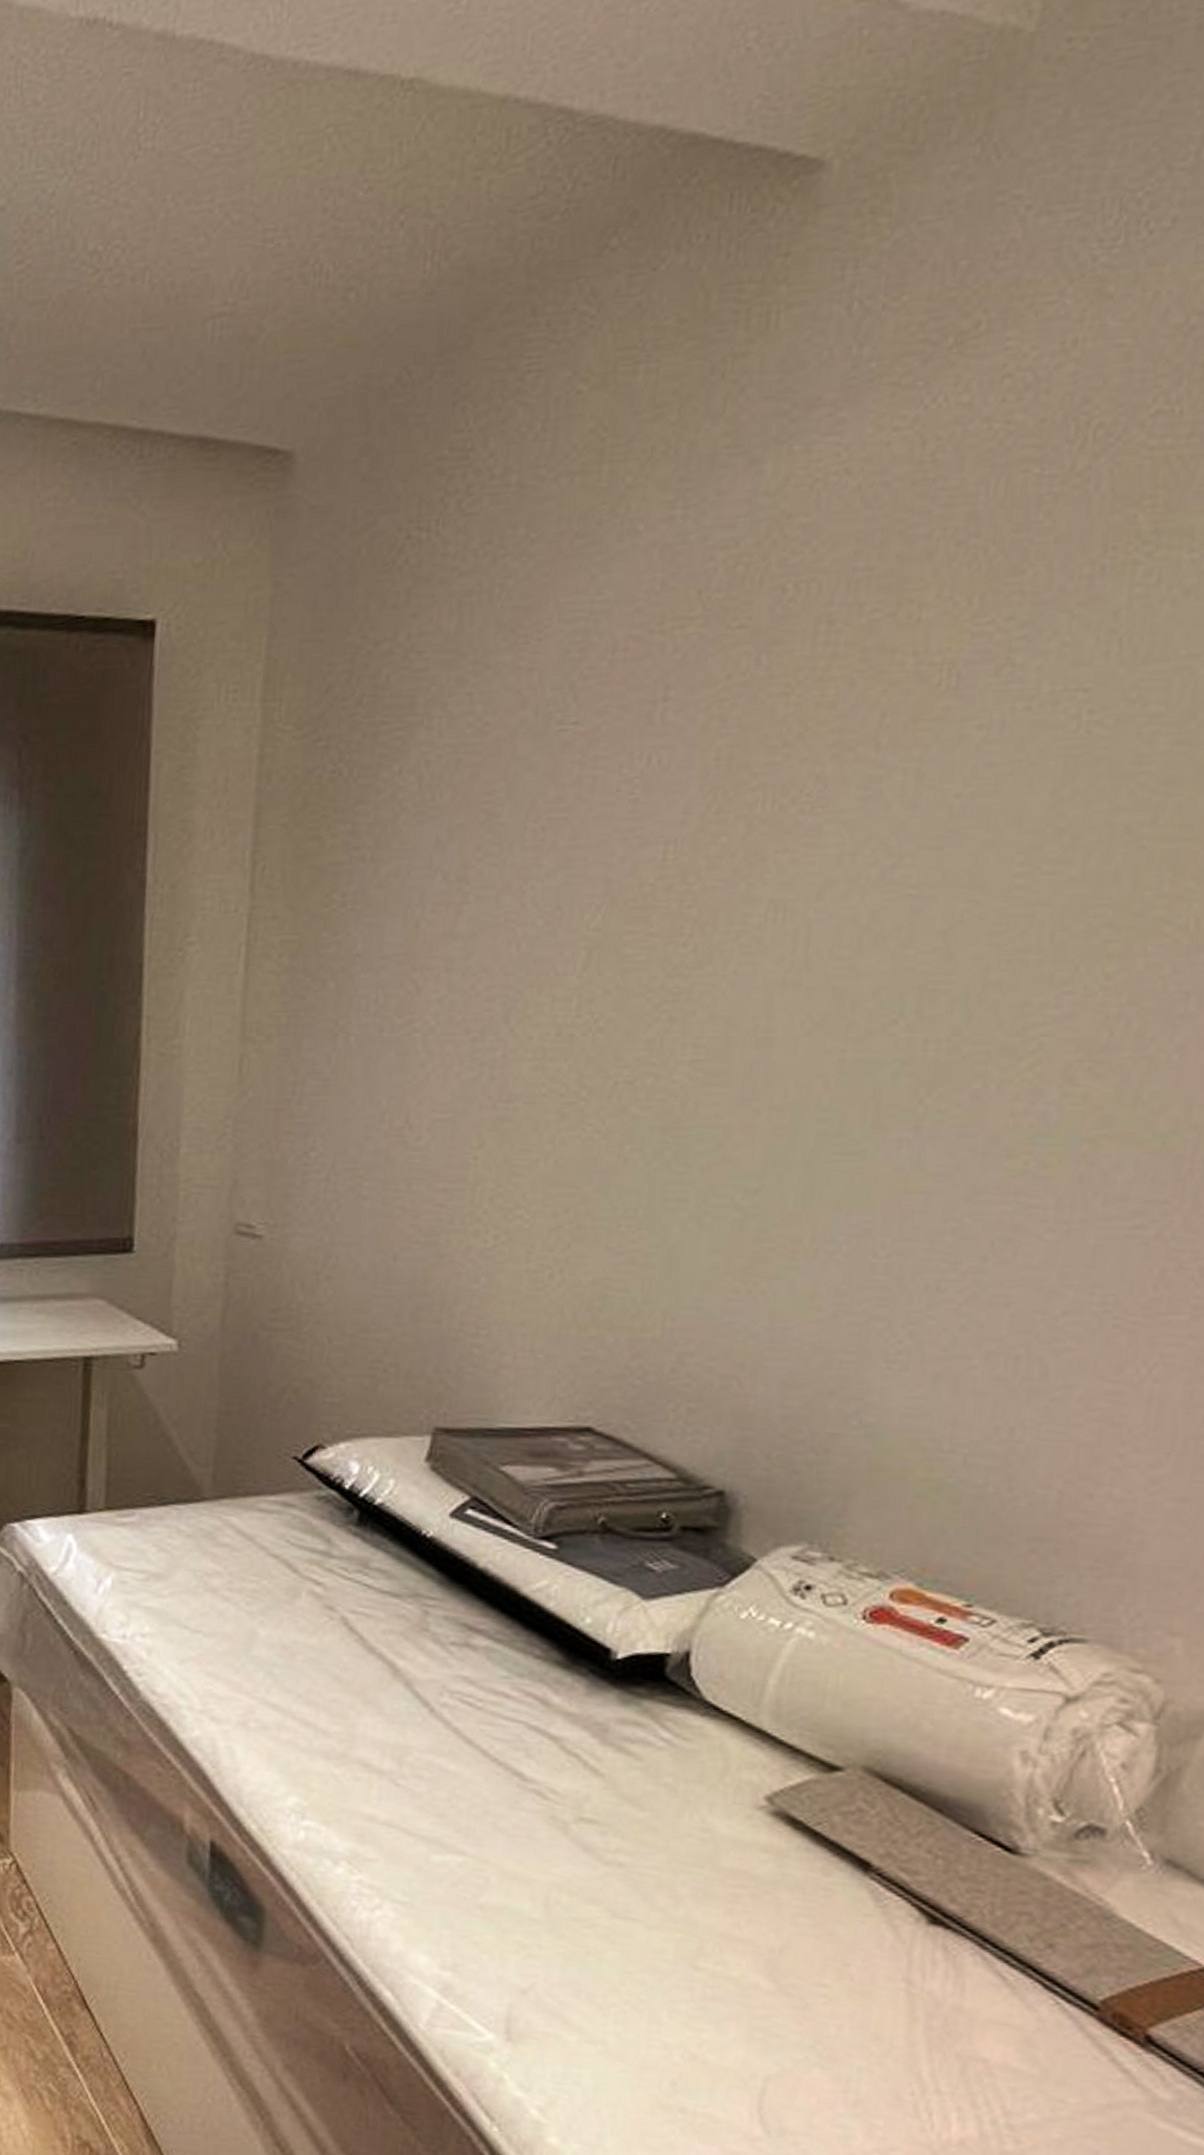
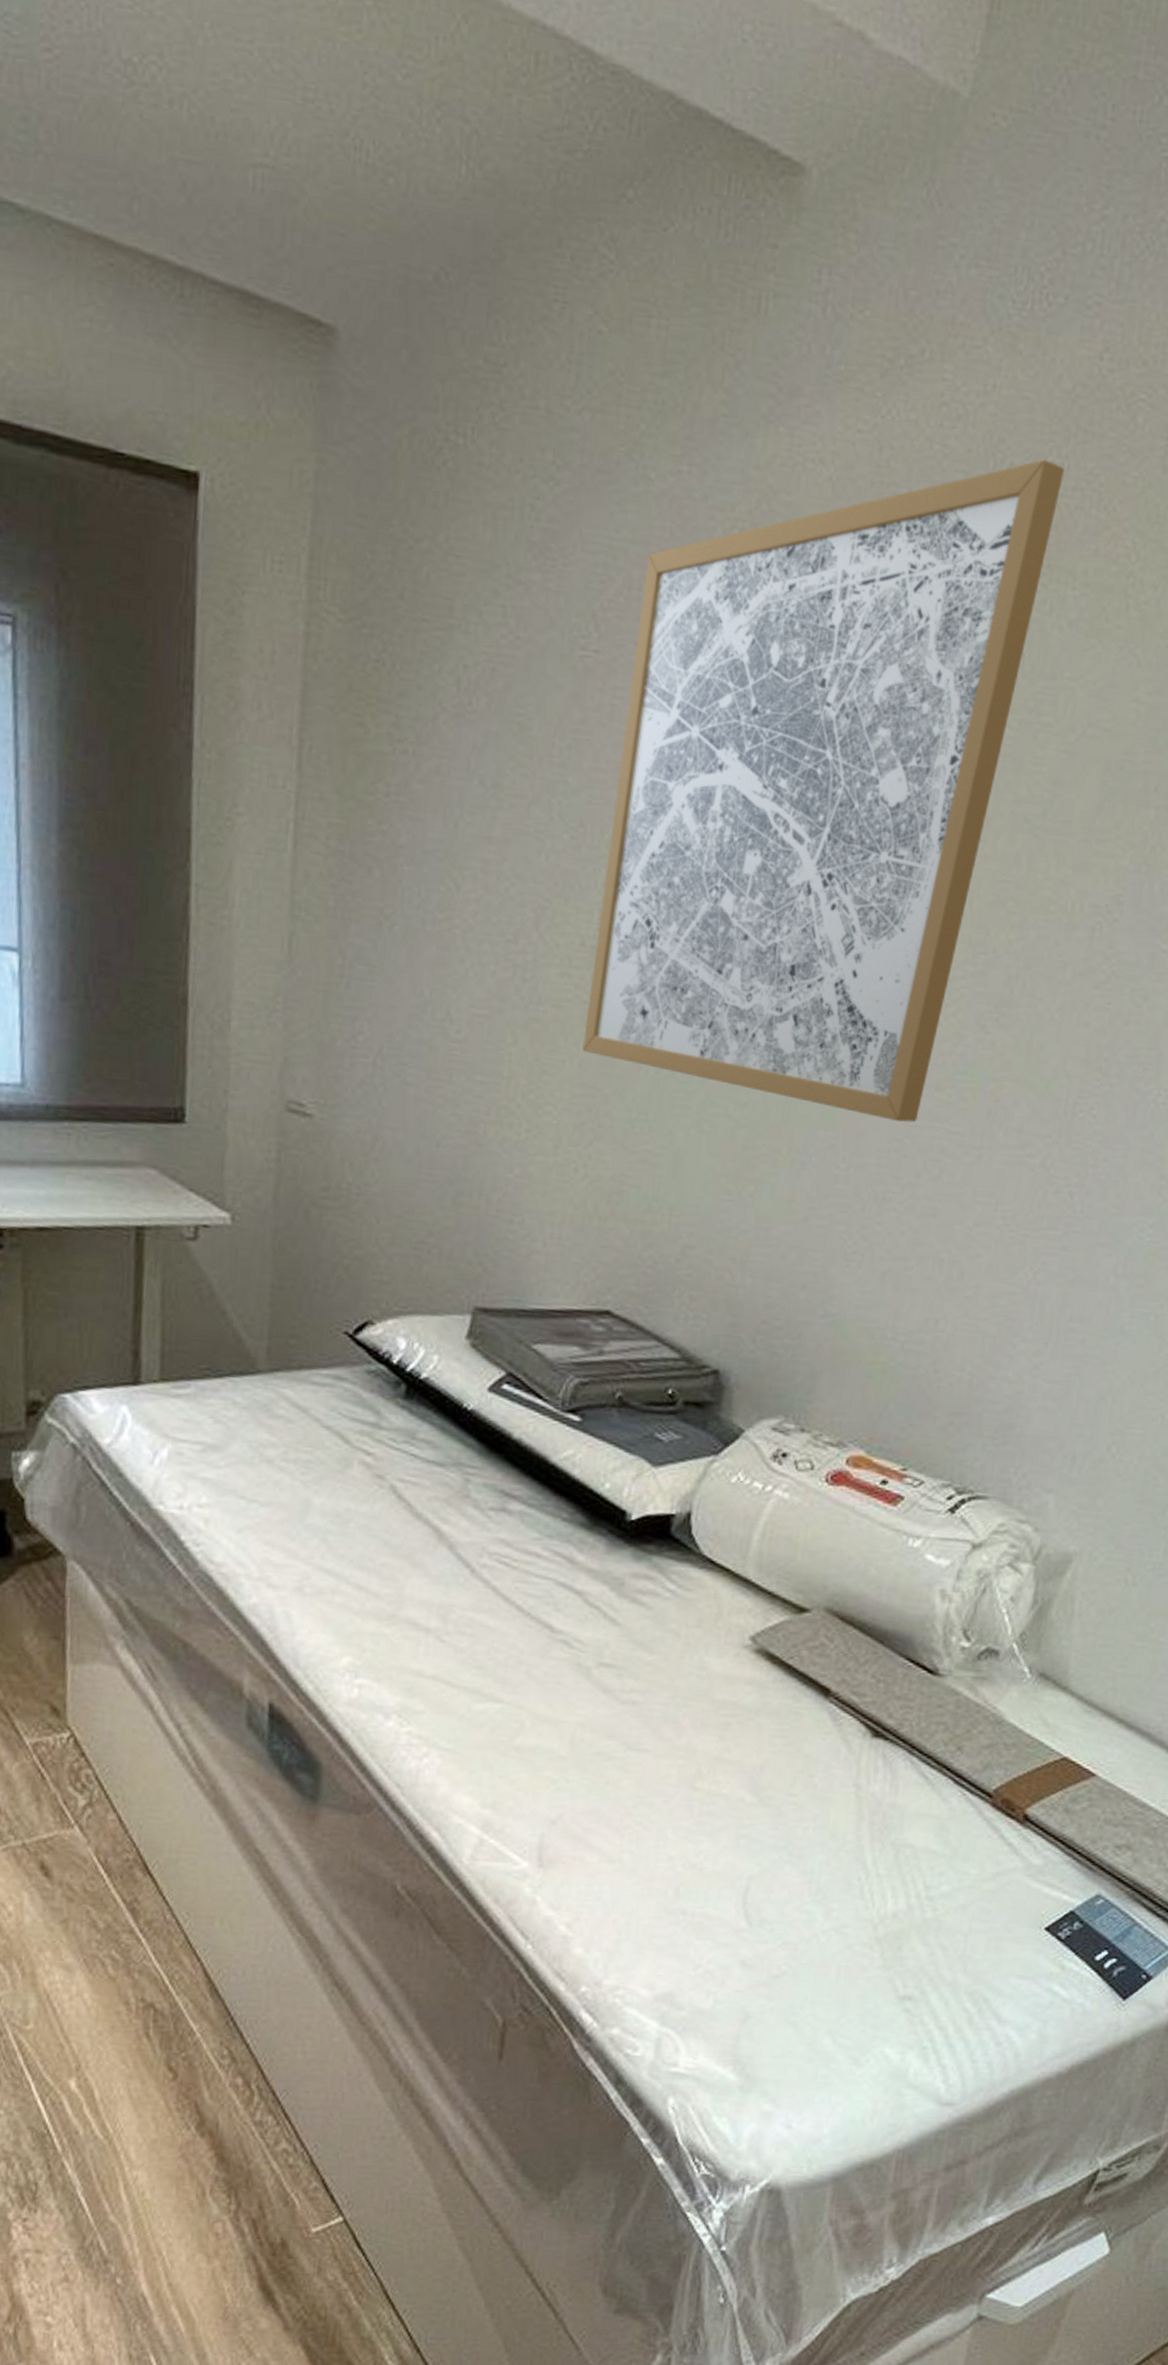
wall art: none [559,410,1175,1198] -> present [582,459,1064,1123]

